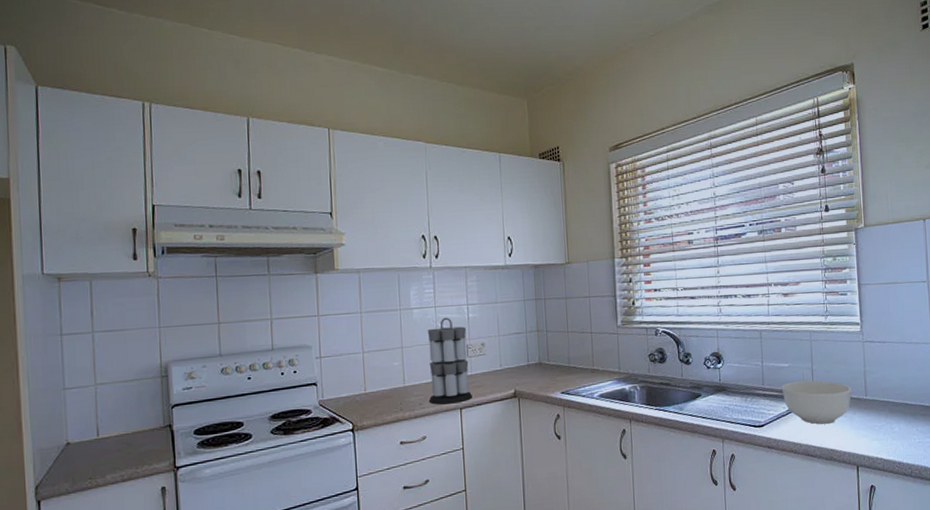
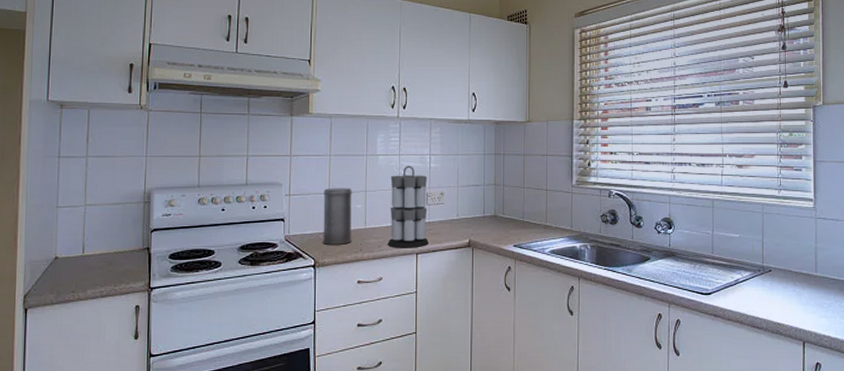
canister: none [357,344,390,408] -> present [323,187,352,246]
bowl: present [781,380,852,425] -> none [731,252,802,297]

